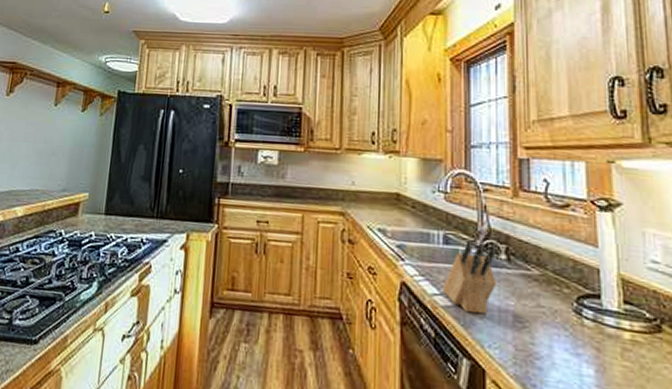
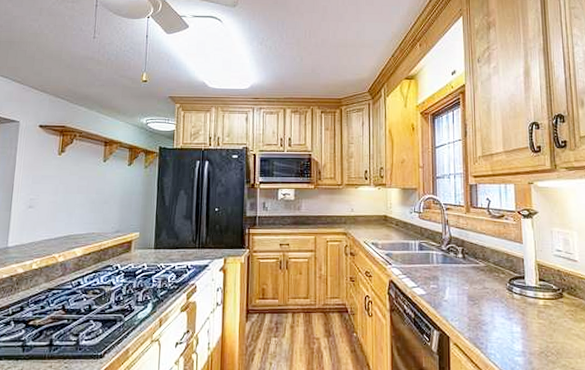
knife block: present [442,241,497,315] -> none [418,247,456,298]

